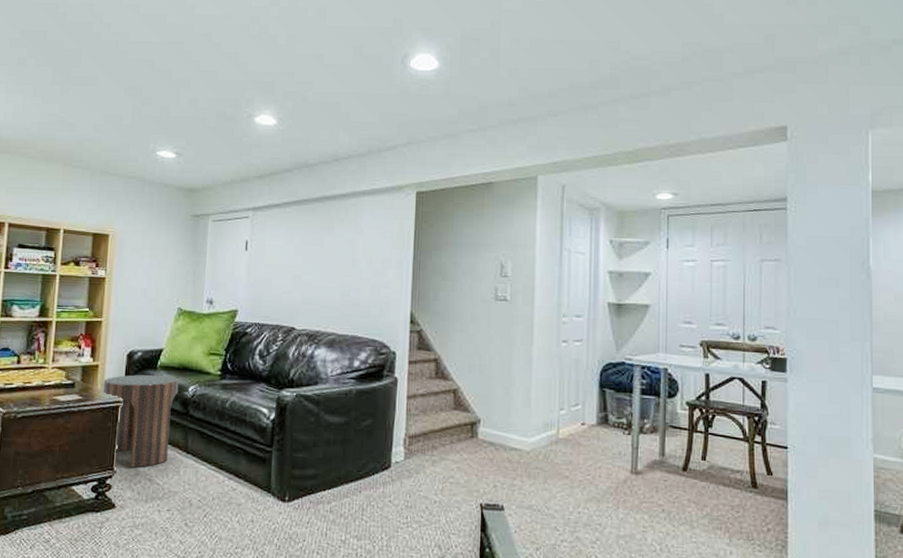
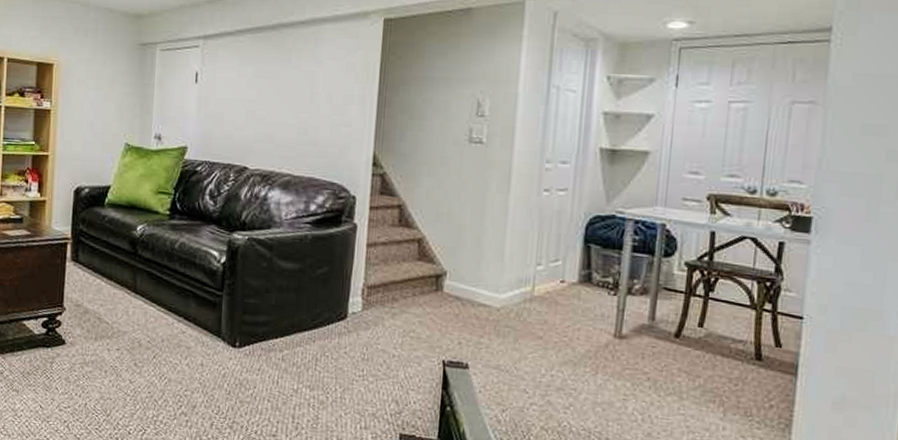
side table: present [102,374,179,468] -> none [50,211,127,306]

